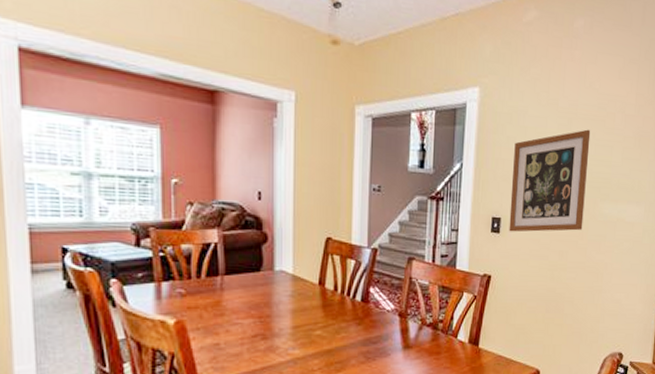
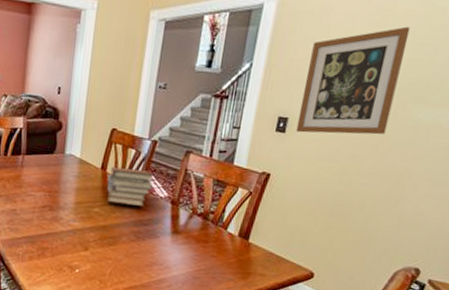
book stack: none [327,280,379,323] -> present [106,166,155,206]

